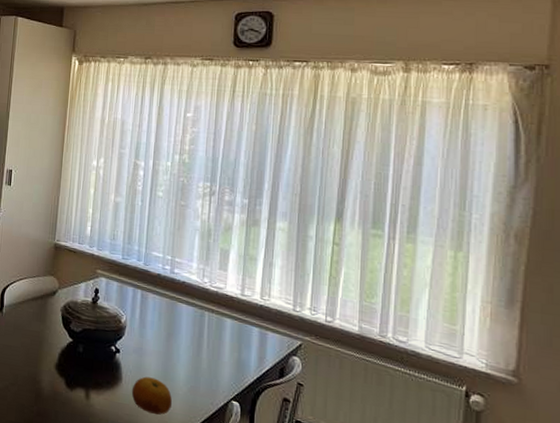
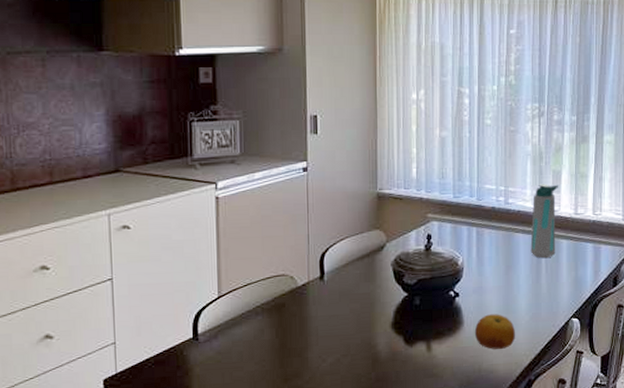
water bottle: none [193,259,225,334] -> present [530,184,558,259]

